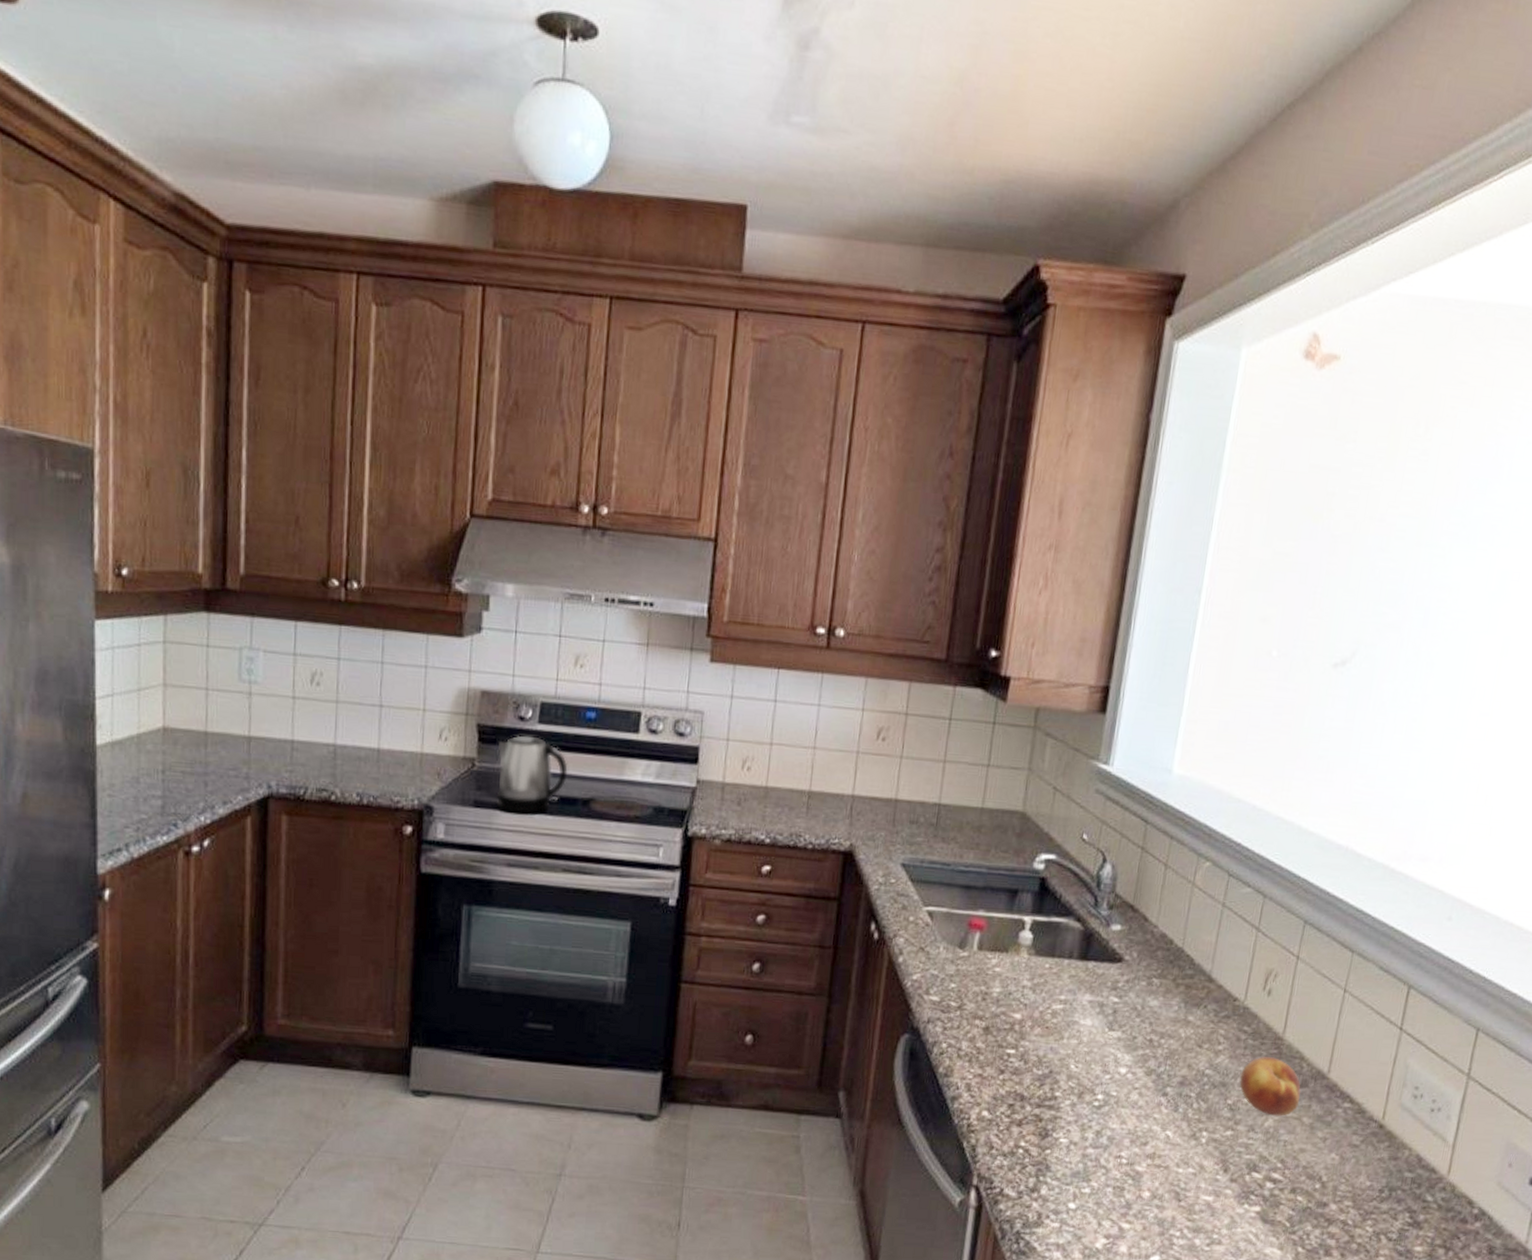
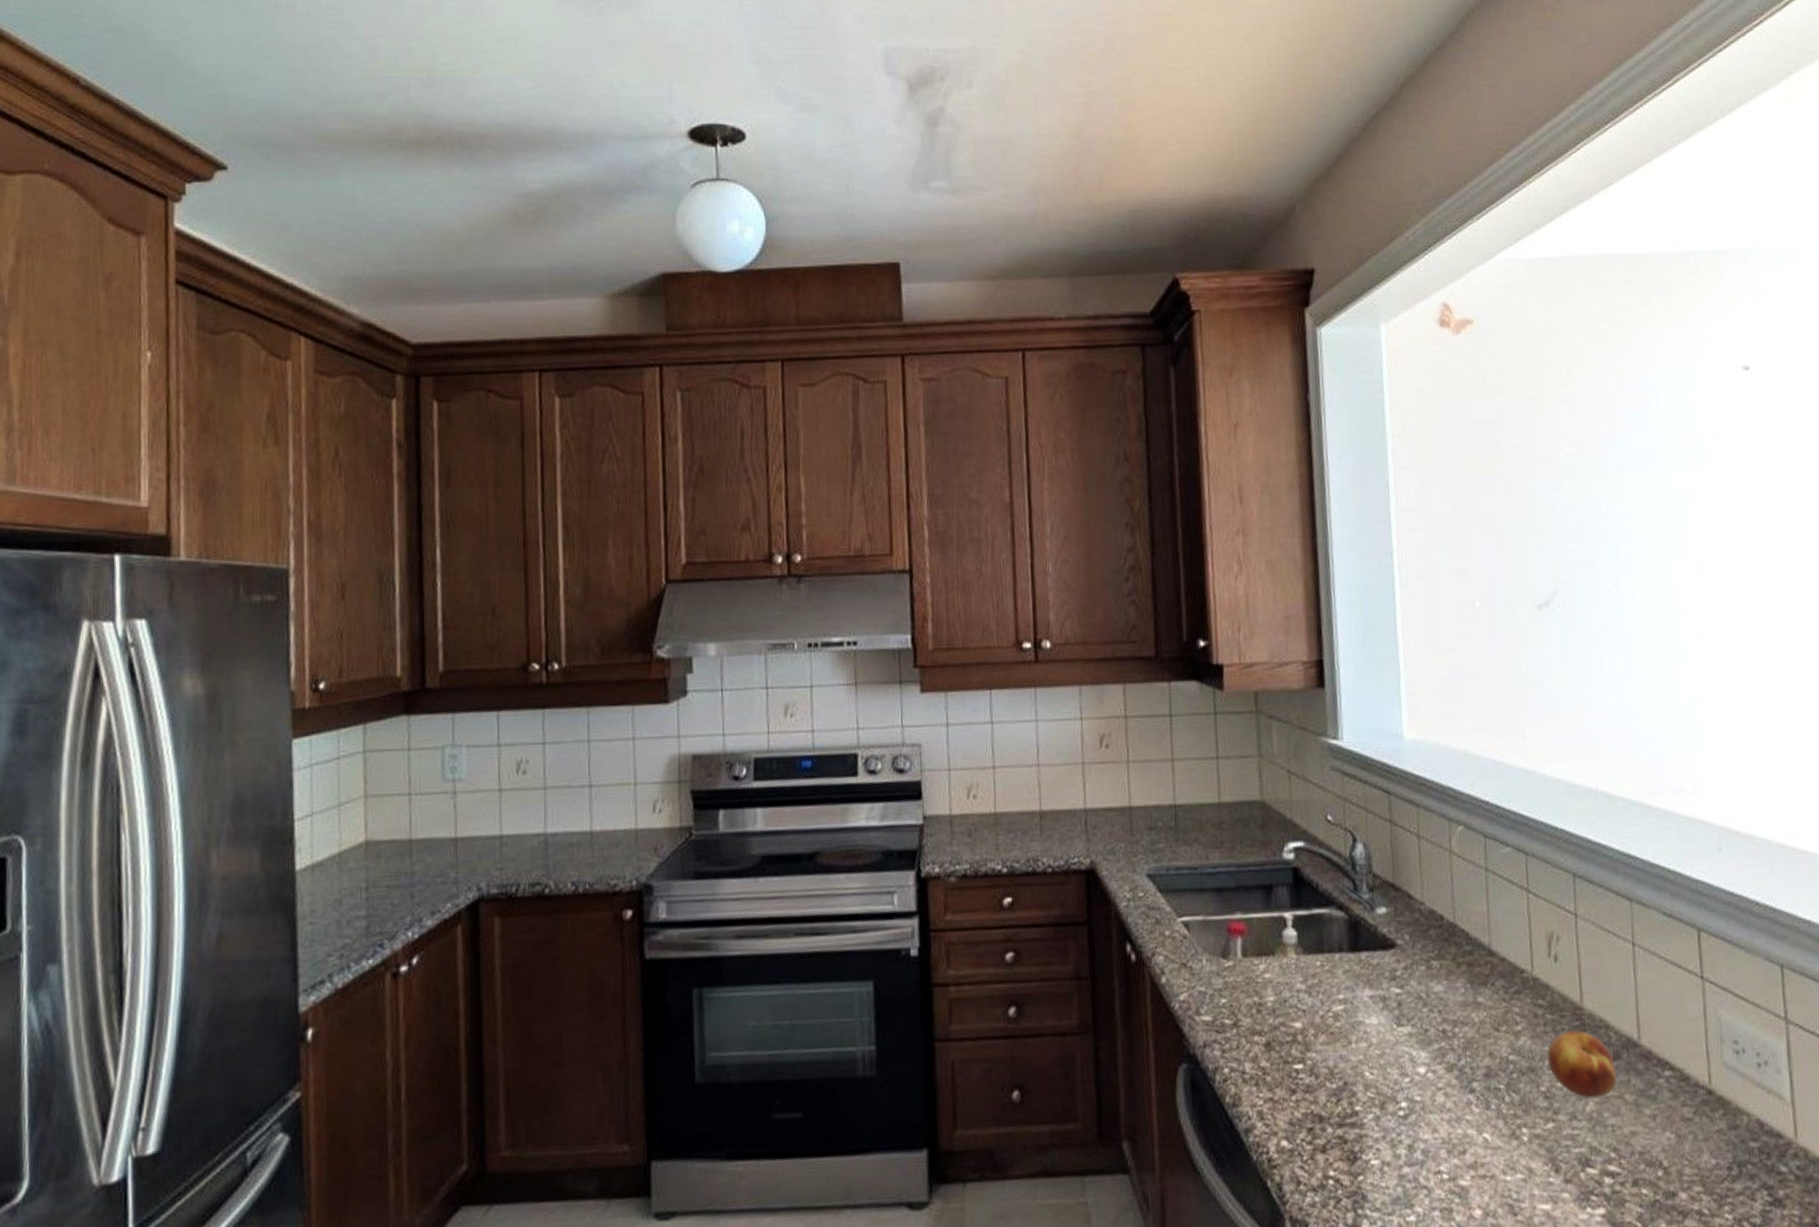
kettle: present [496,735,568,815] -> none [714,795,789,881]

